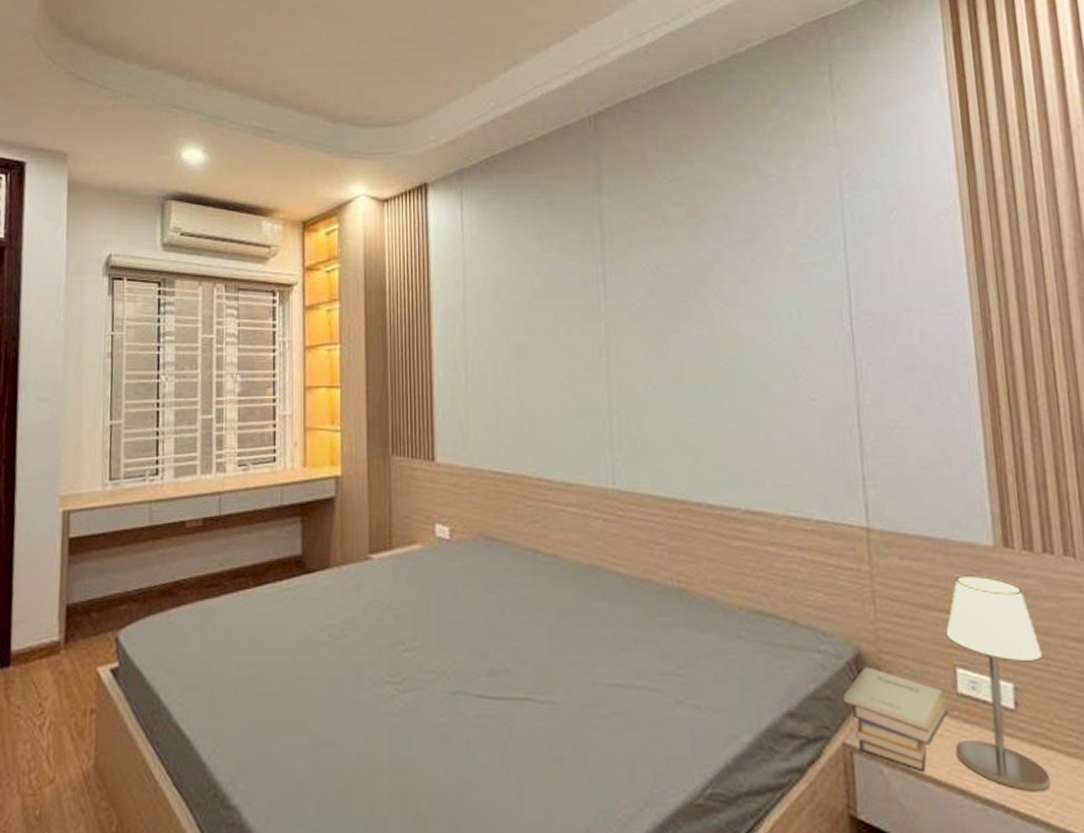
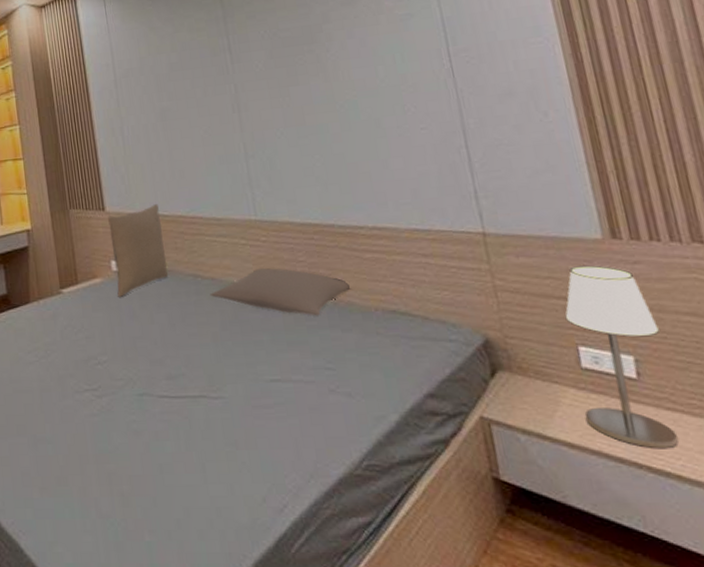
pillow: none [437,459,503,570] -> present [108,204,169,297]
pillow: none [550,549,716,611] -> present [209,268,353,316]
books: present [843,666,948,771] -> none [476,350,575,437]

